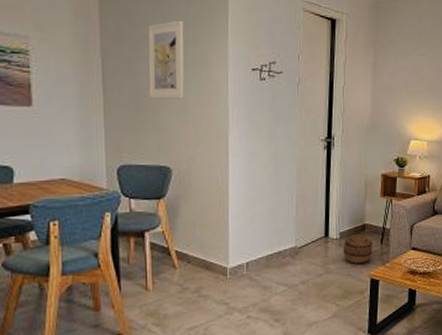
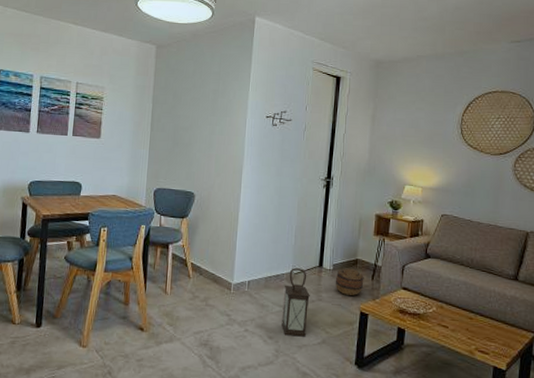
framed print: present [148,20,185,99] -> none [184,76,216,138]
lantern: none [288,241,317,316] -> present [282,268,310,337]

